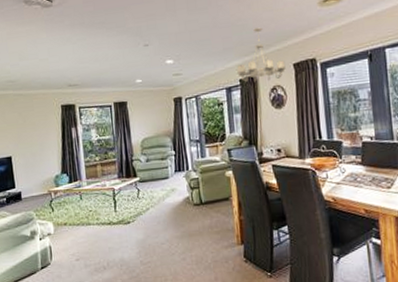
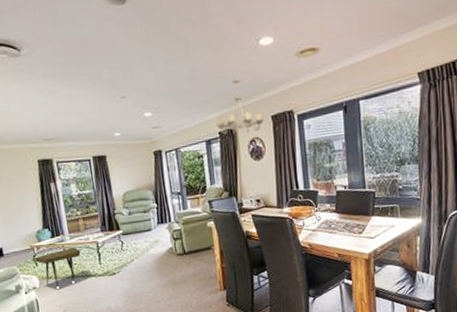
side table: none [51,193,97,234] -> present [34,247,81,286]

